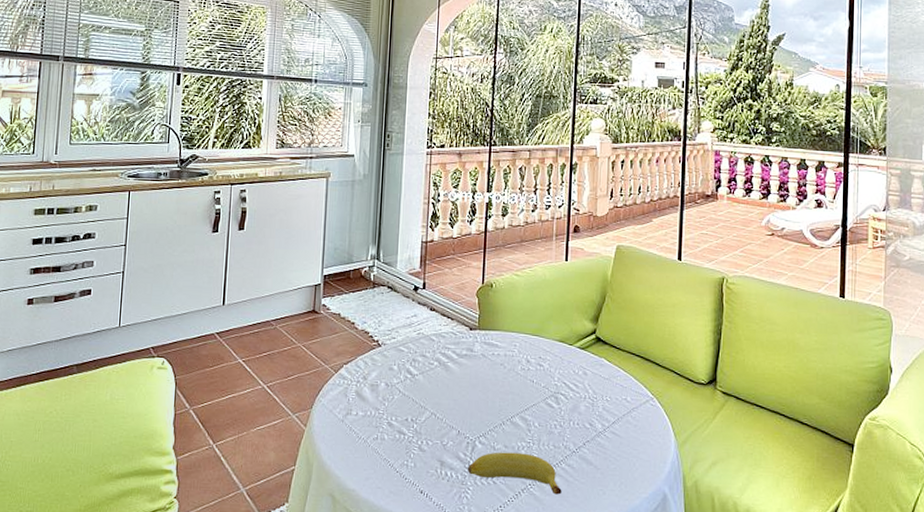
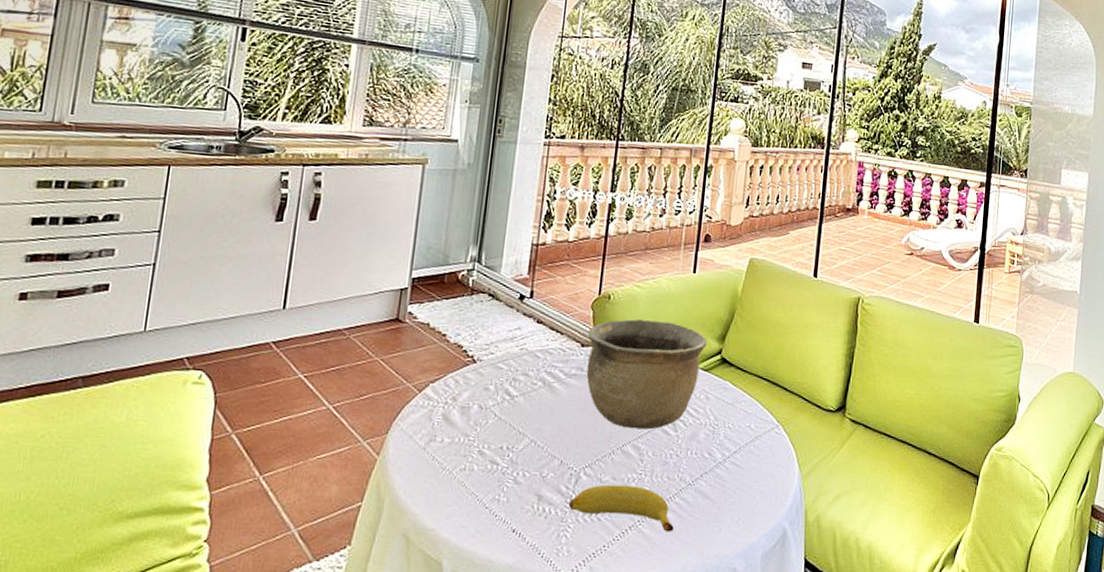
bowl: none [474,305,582,403] -> present [586,319,707,430]

